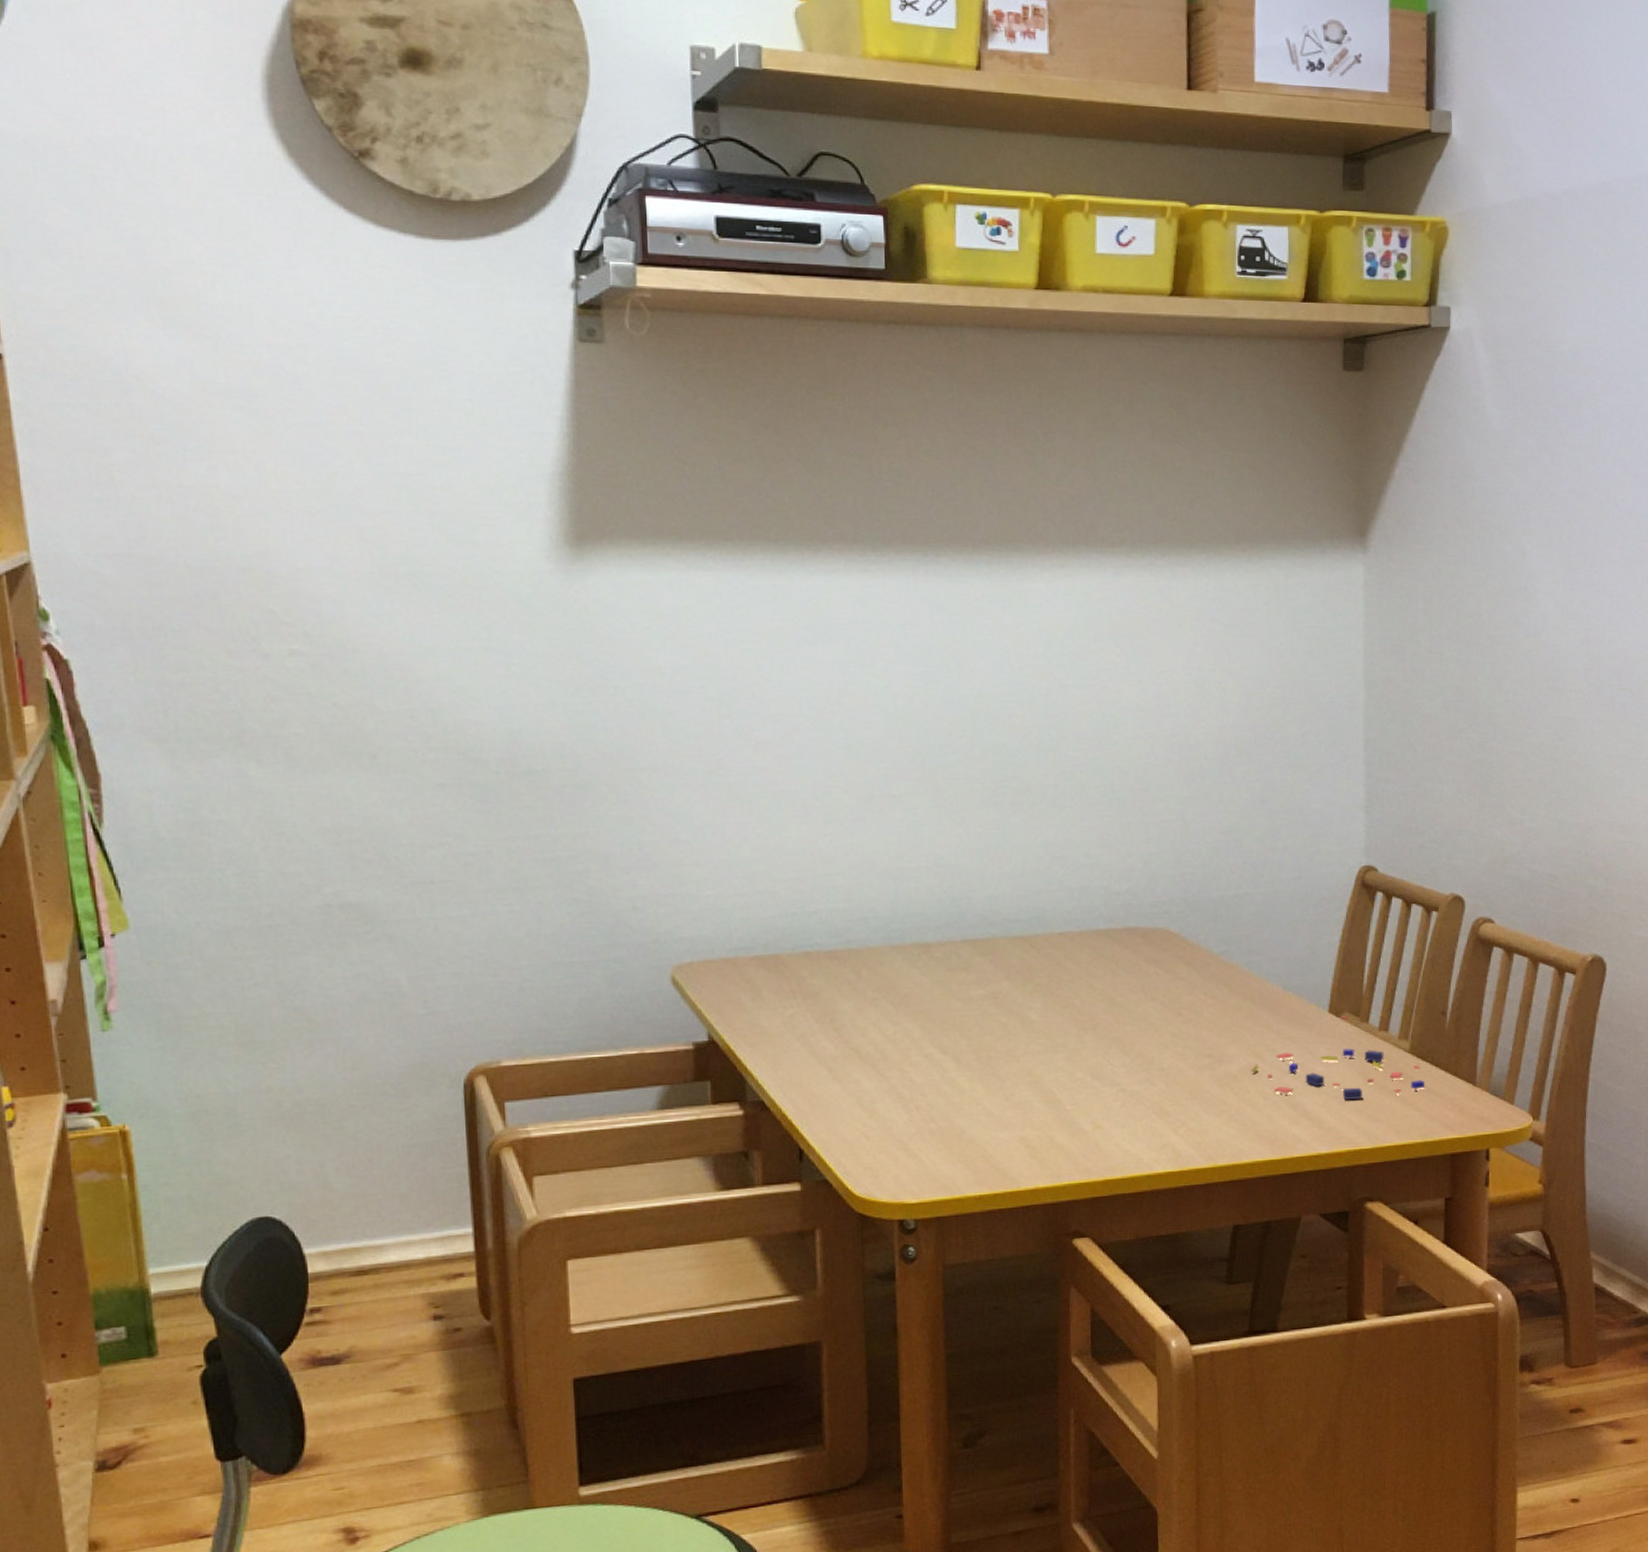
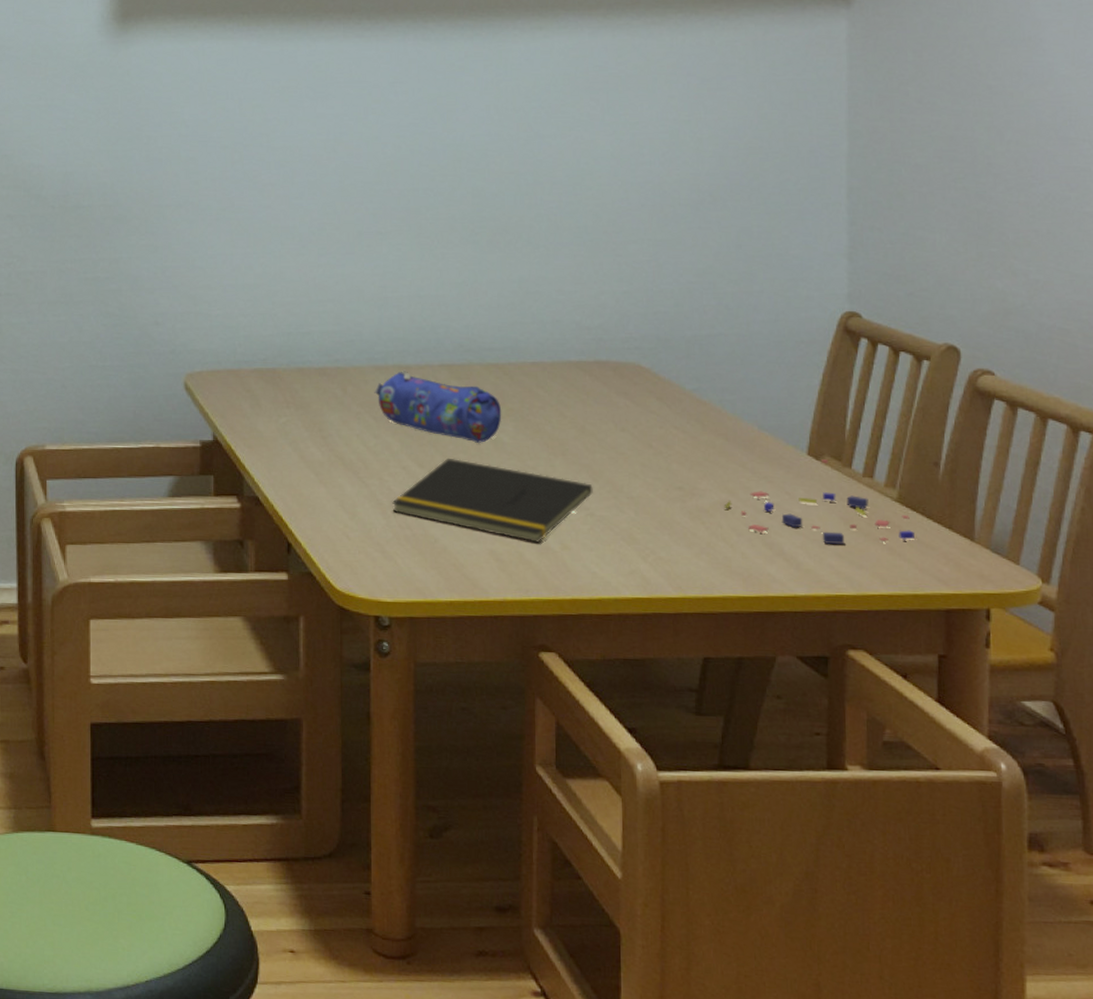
pencil case: none [891,948,1030,1023] -> present [374,369,502,443]
notepad: none [914,1041,1124,1125] -> present [392,458,593,543]

